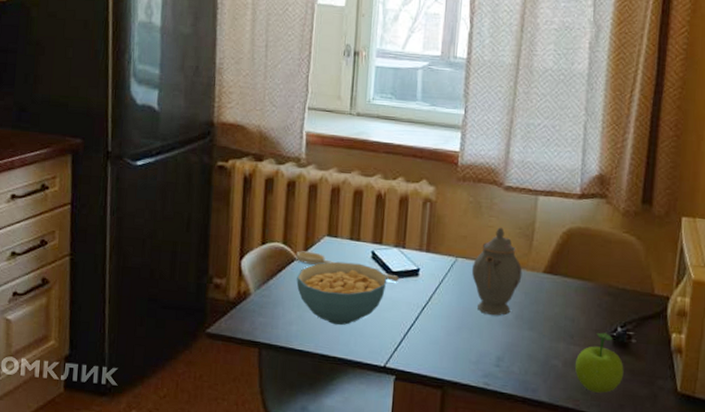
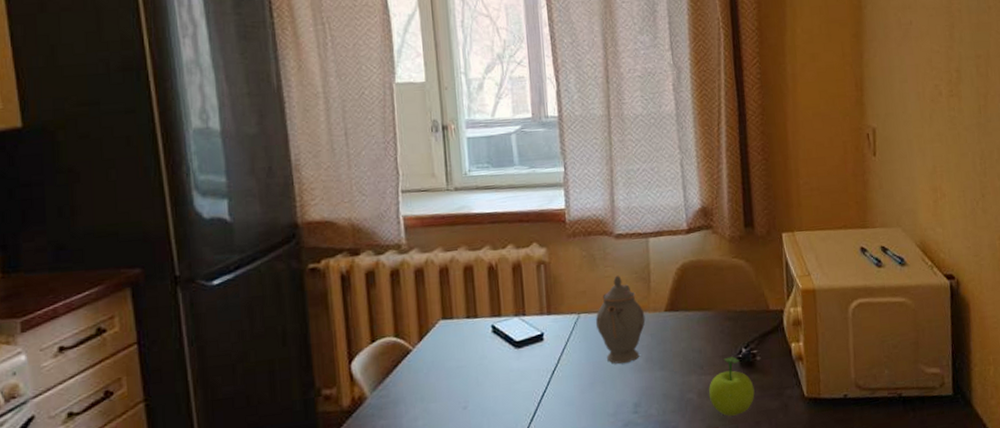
spoon: present [296,251,399,282] -> none [411,338,524,353]
cereal bowl: present [296,261,387,326] -> none [415,340,512,410]

